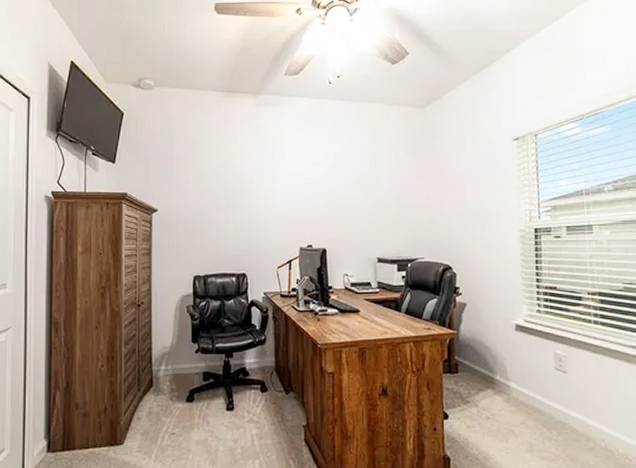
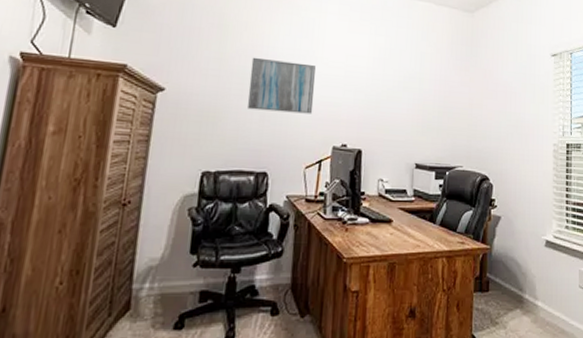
wall art: none [223,175,280,221] -> present [247,57,316,114]

